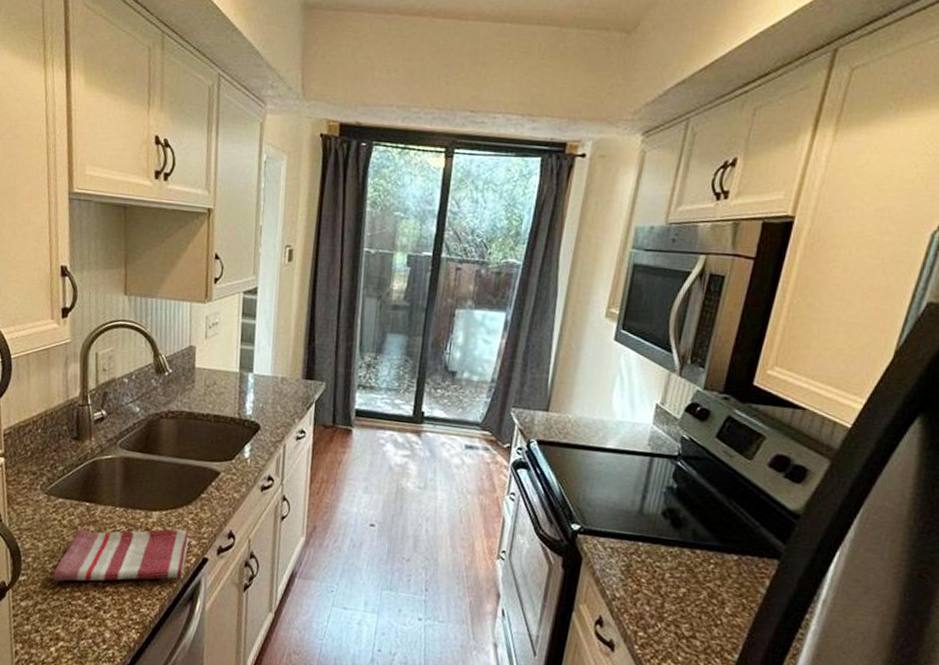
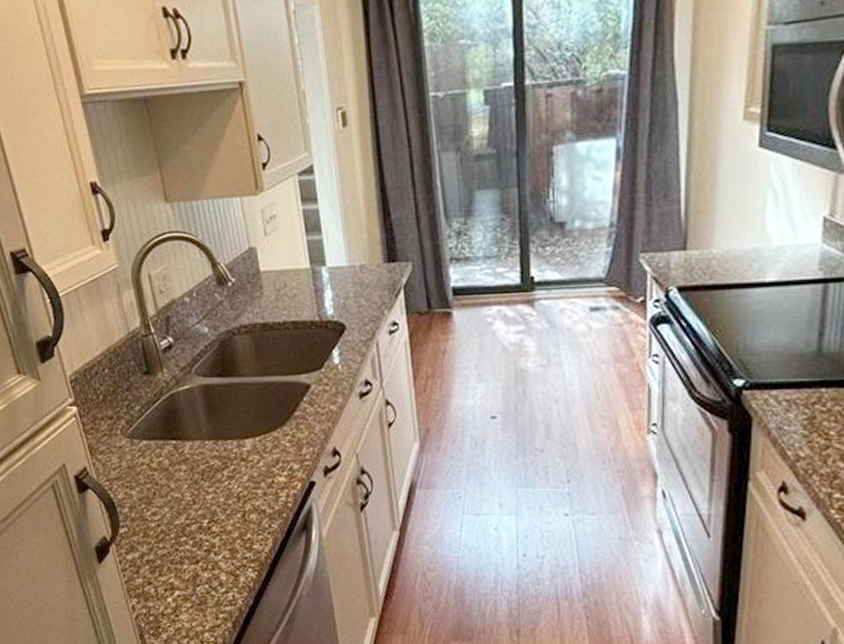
dish towel: present [52,529,190,582] -> none [153,454,291,529]

